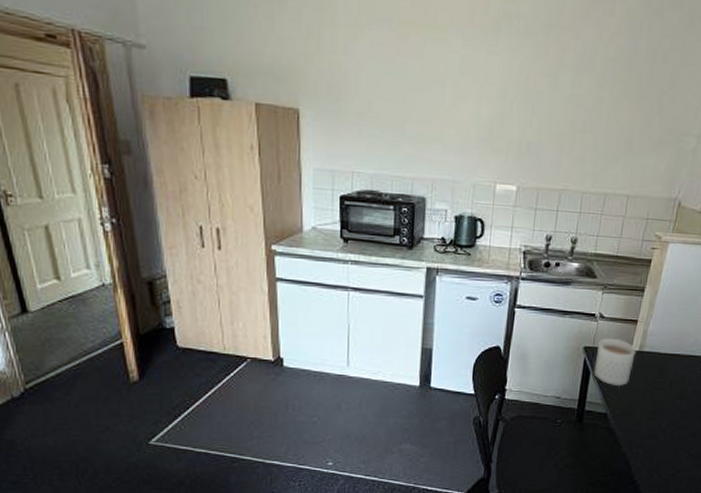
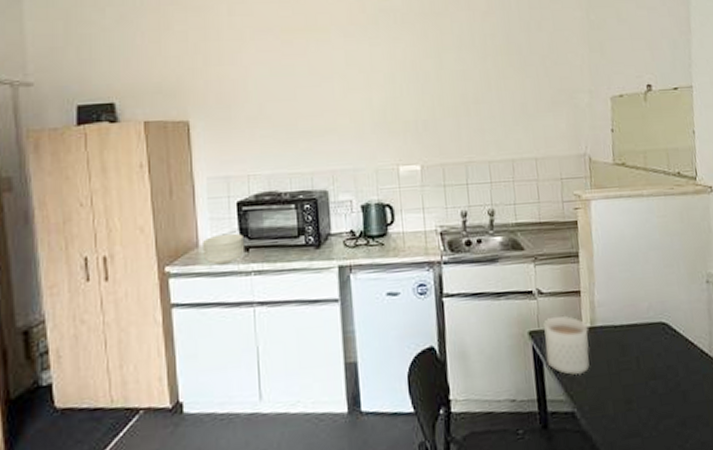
bowl: none [305,223,345,251] -> present [202,233,246,265]

